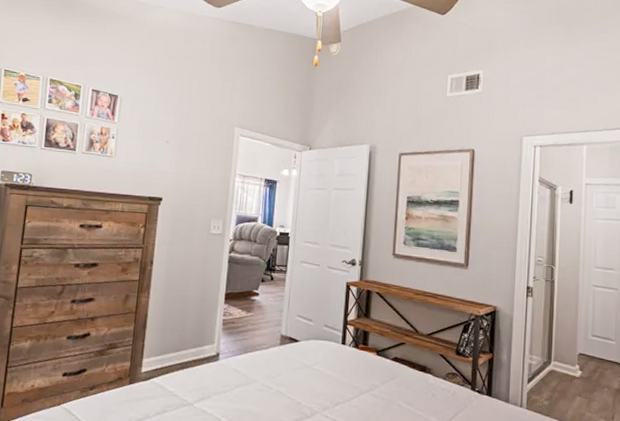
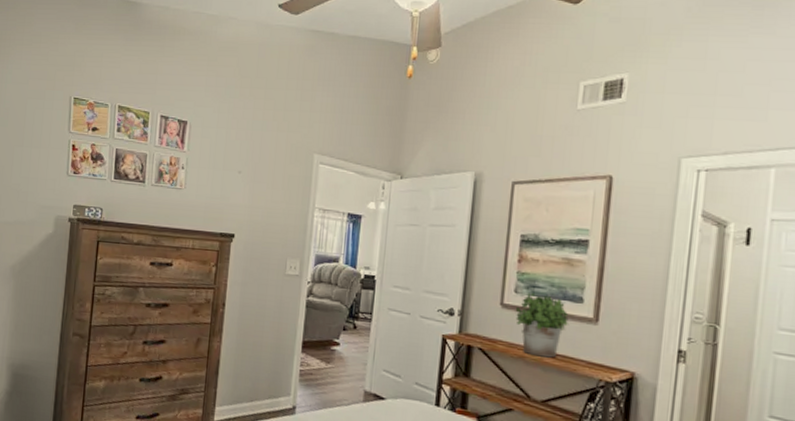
potted plant: none [405,244,446,298] -> present [515,293,569,358]

